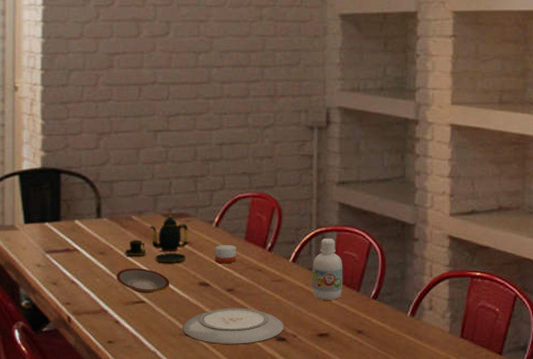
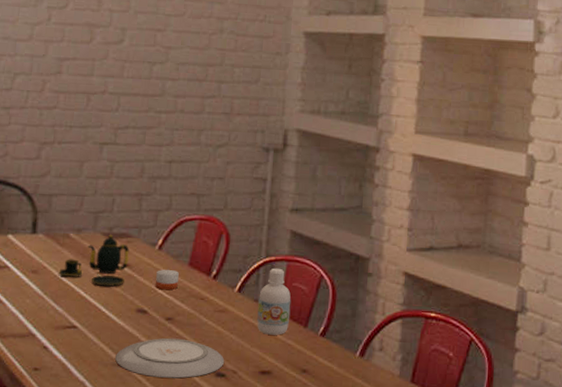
plate: present [116,268,170,294] -> none [48,289,106,319]

